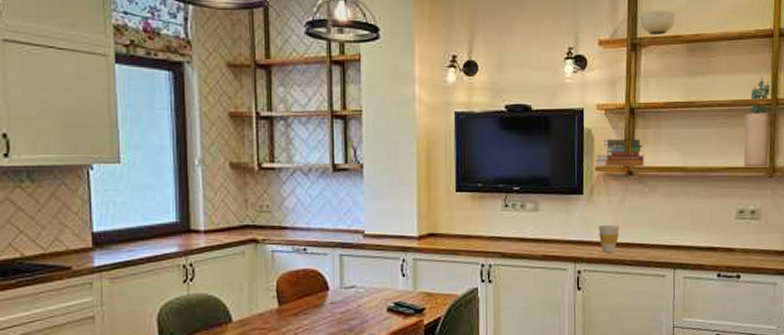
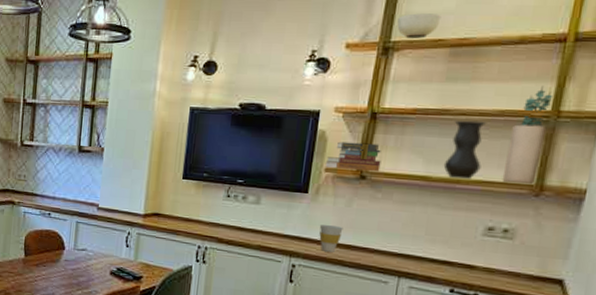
vase: none [696,111,726,168] -> present [443,120,487,180]

